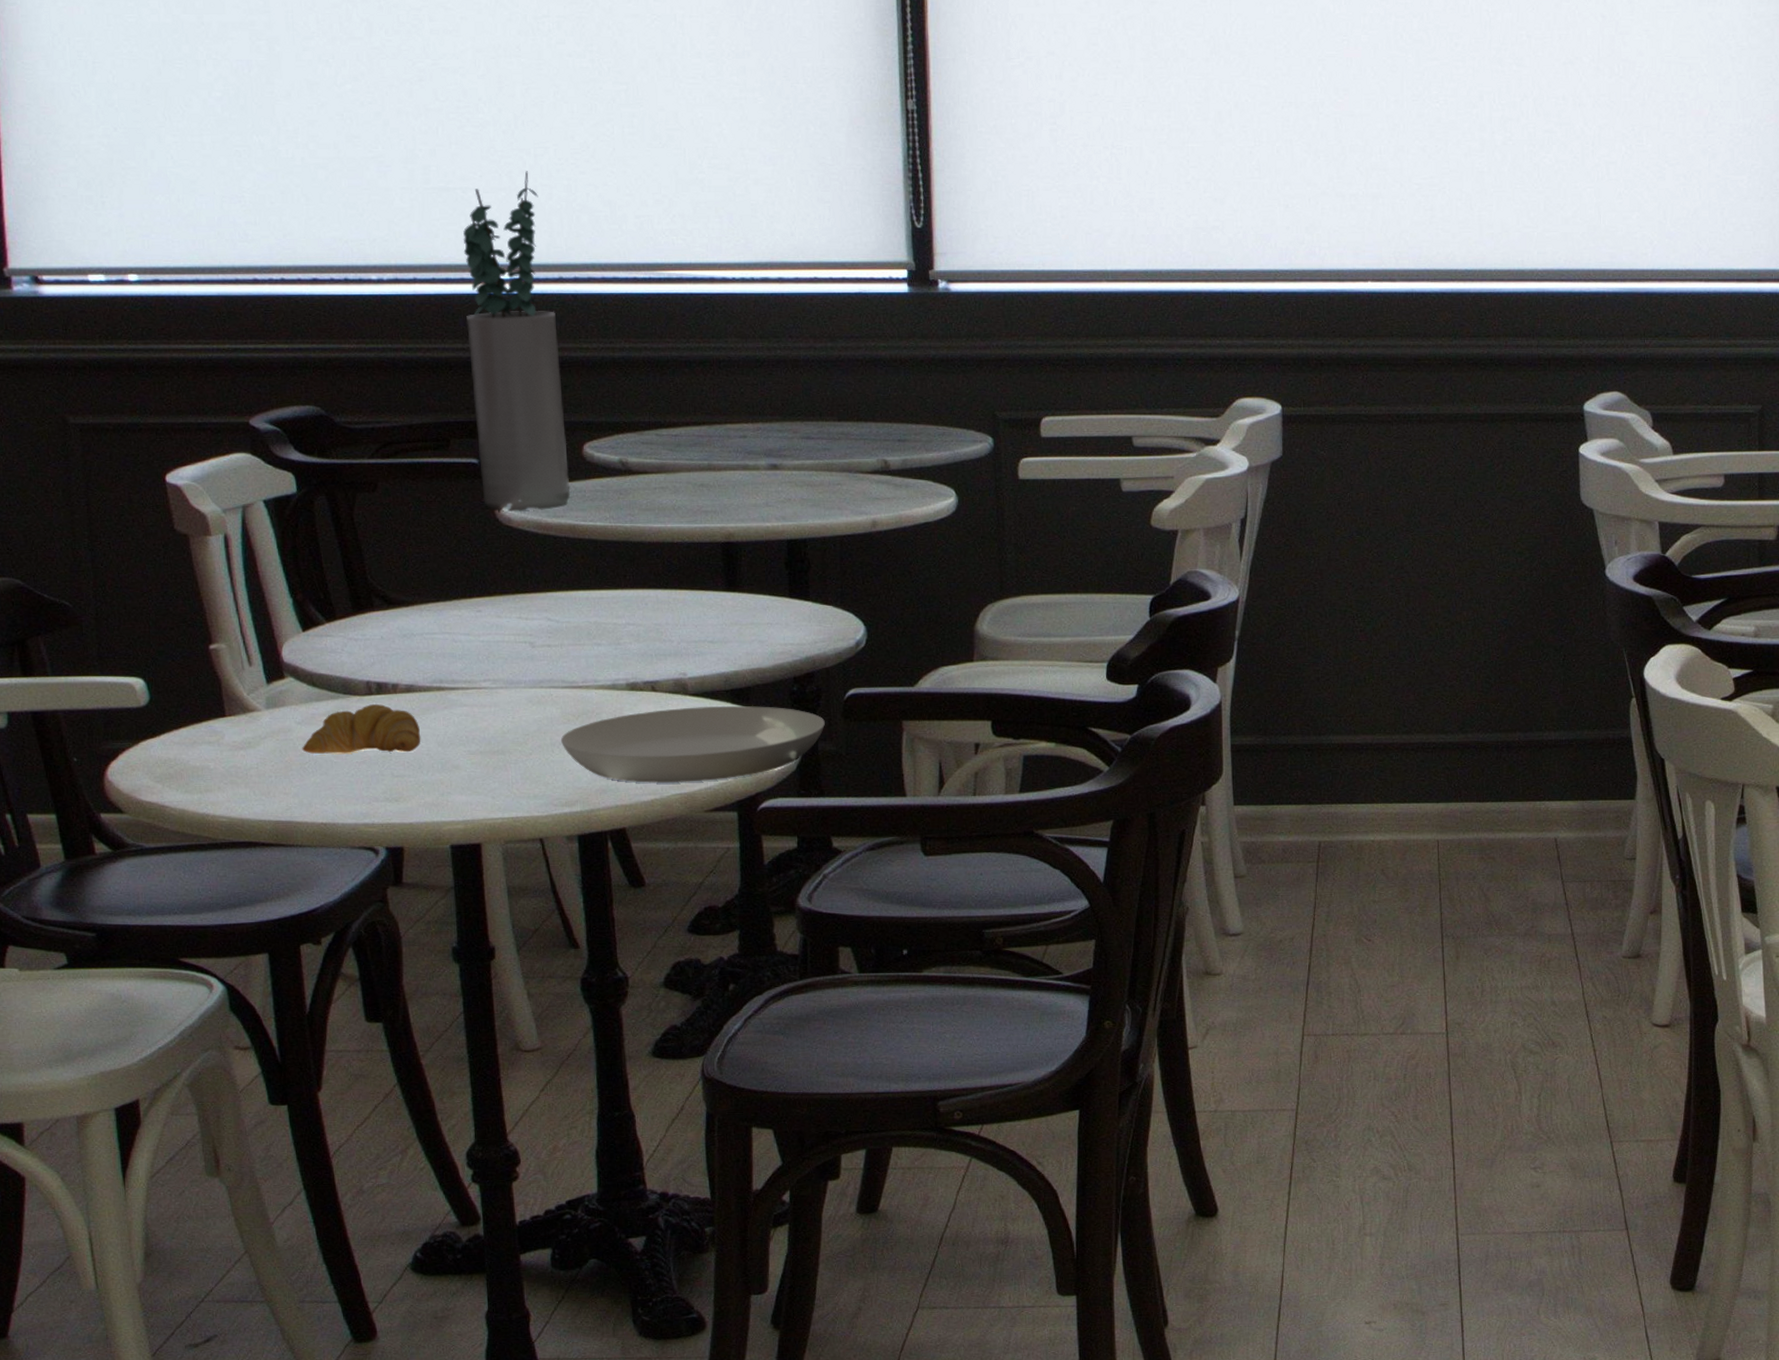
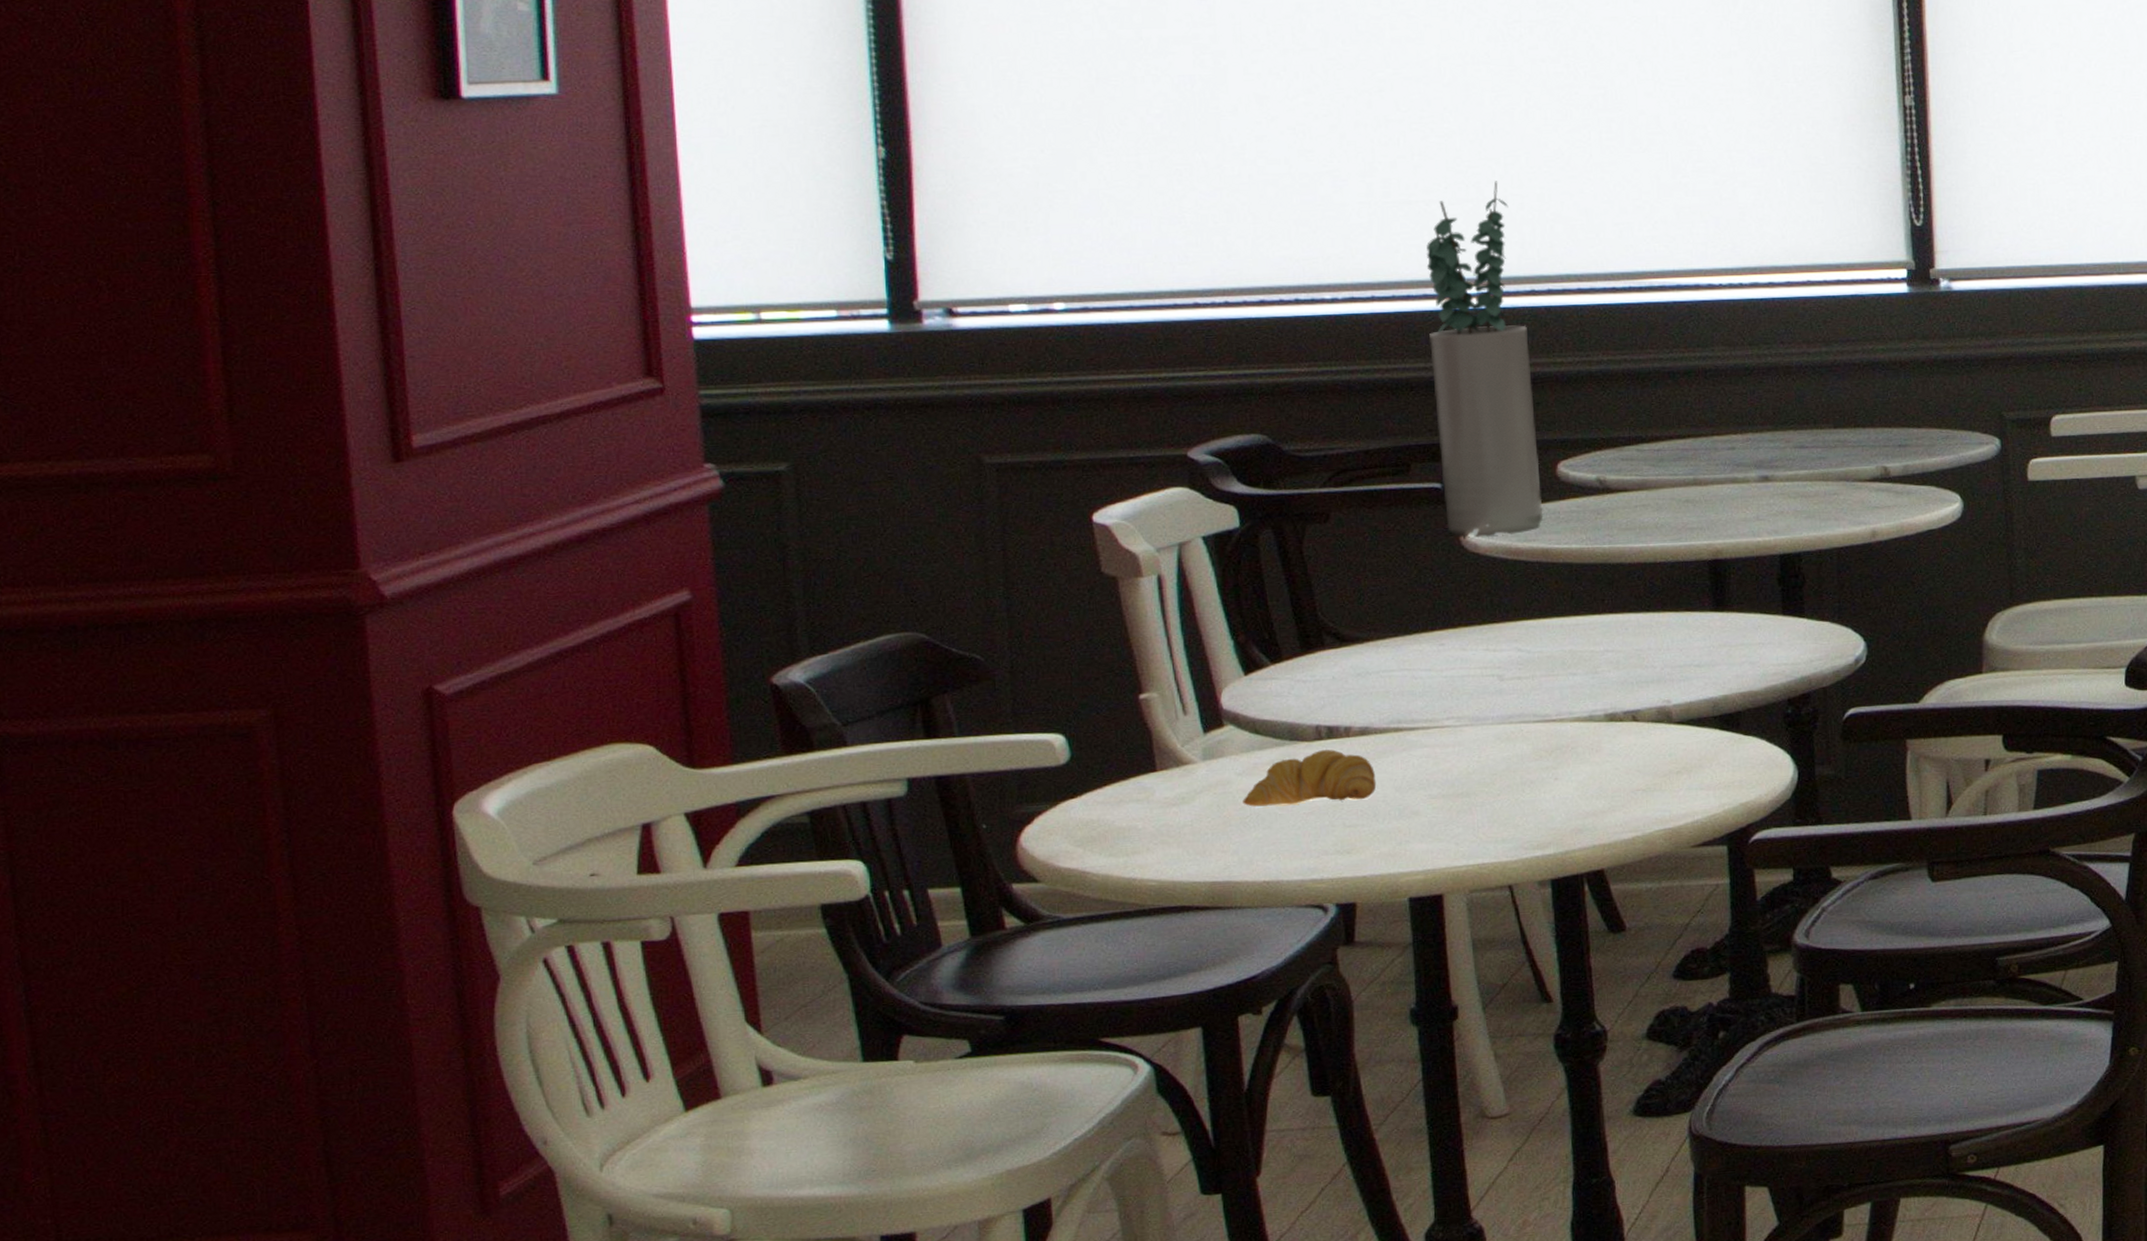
saucer: present [560,706,825,784] -> none [1531,731,1822,820]

